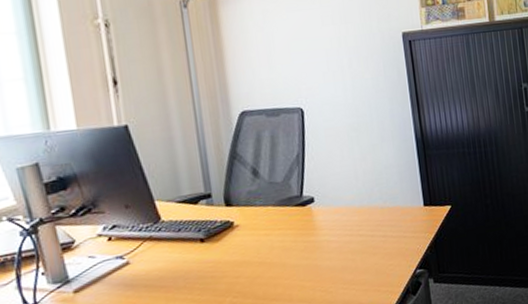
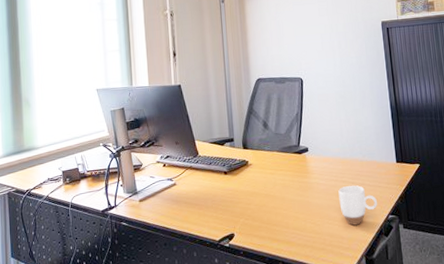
mug: none [354,238,403,288] -> present [338,185,378,226]

